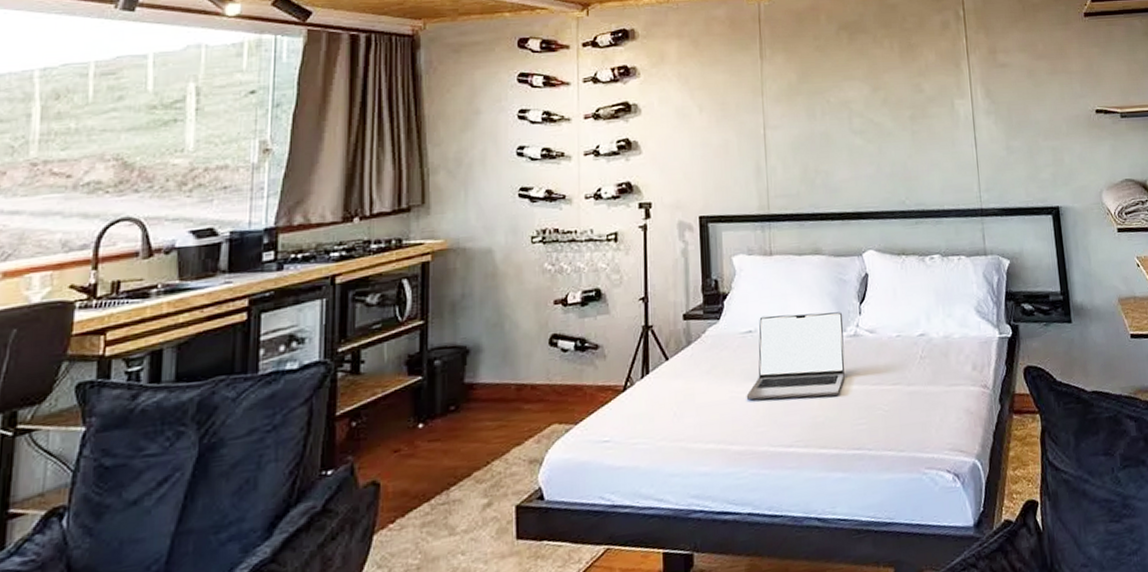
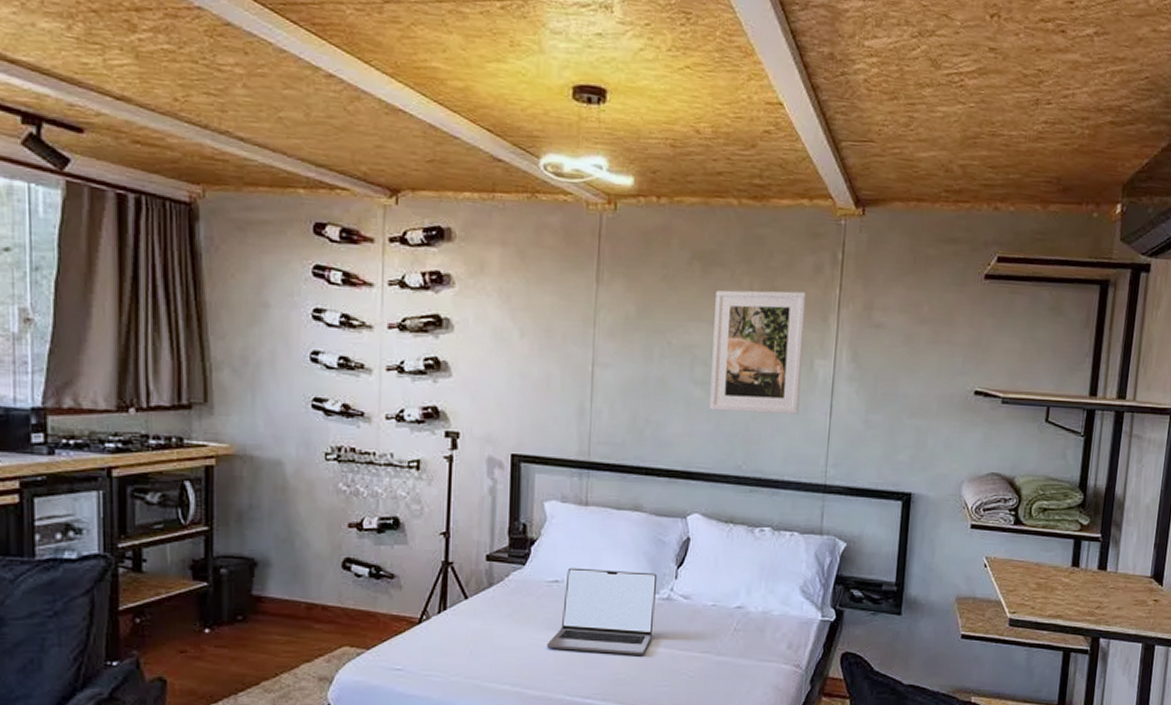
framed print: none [862,45,948,155] -> present [709,290,806,415]

